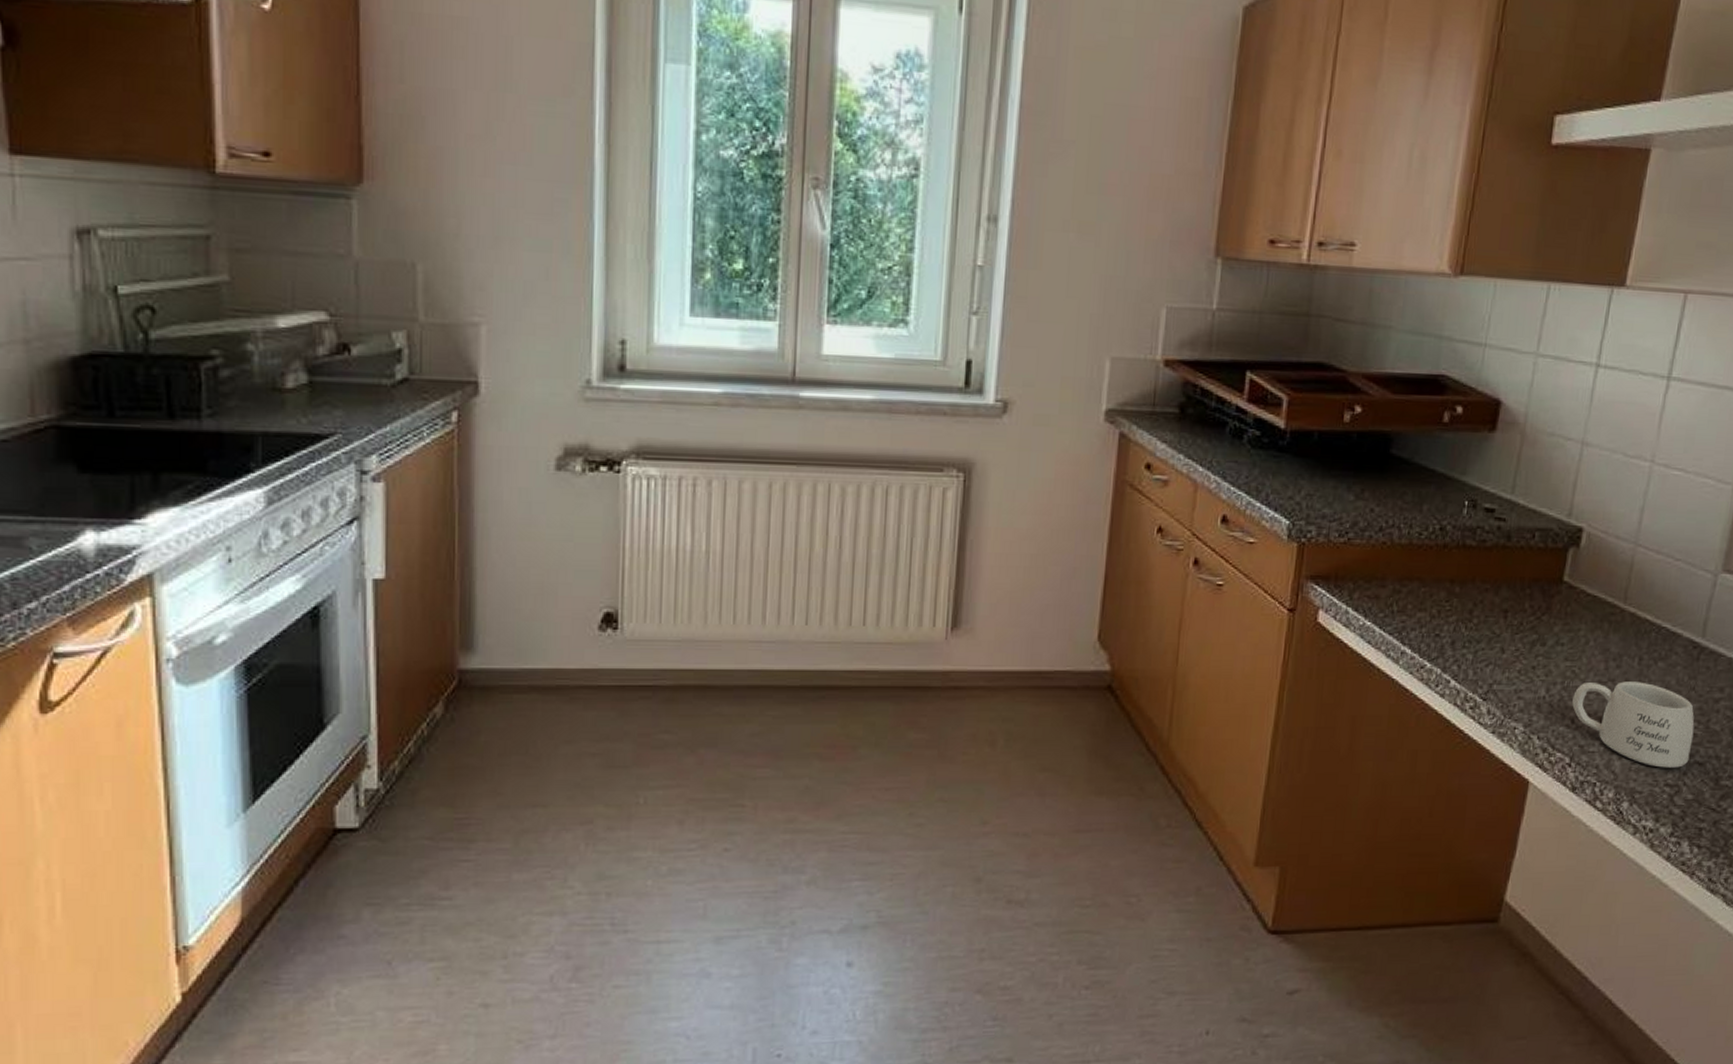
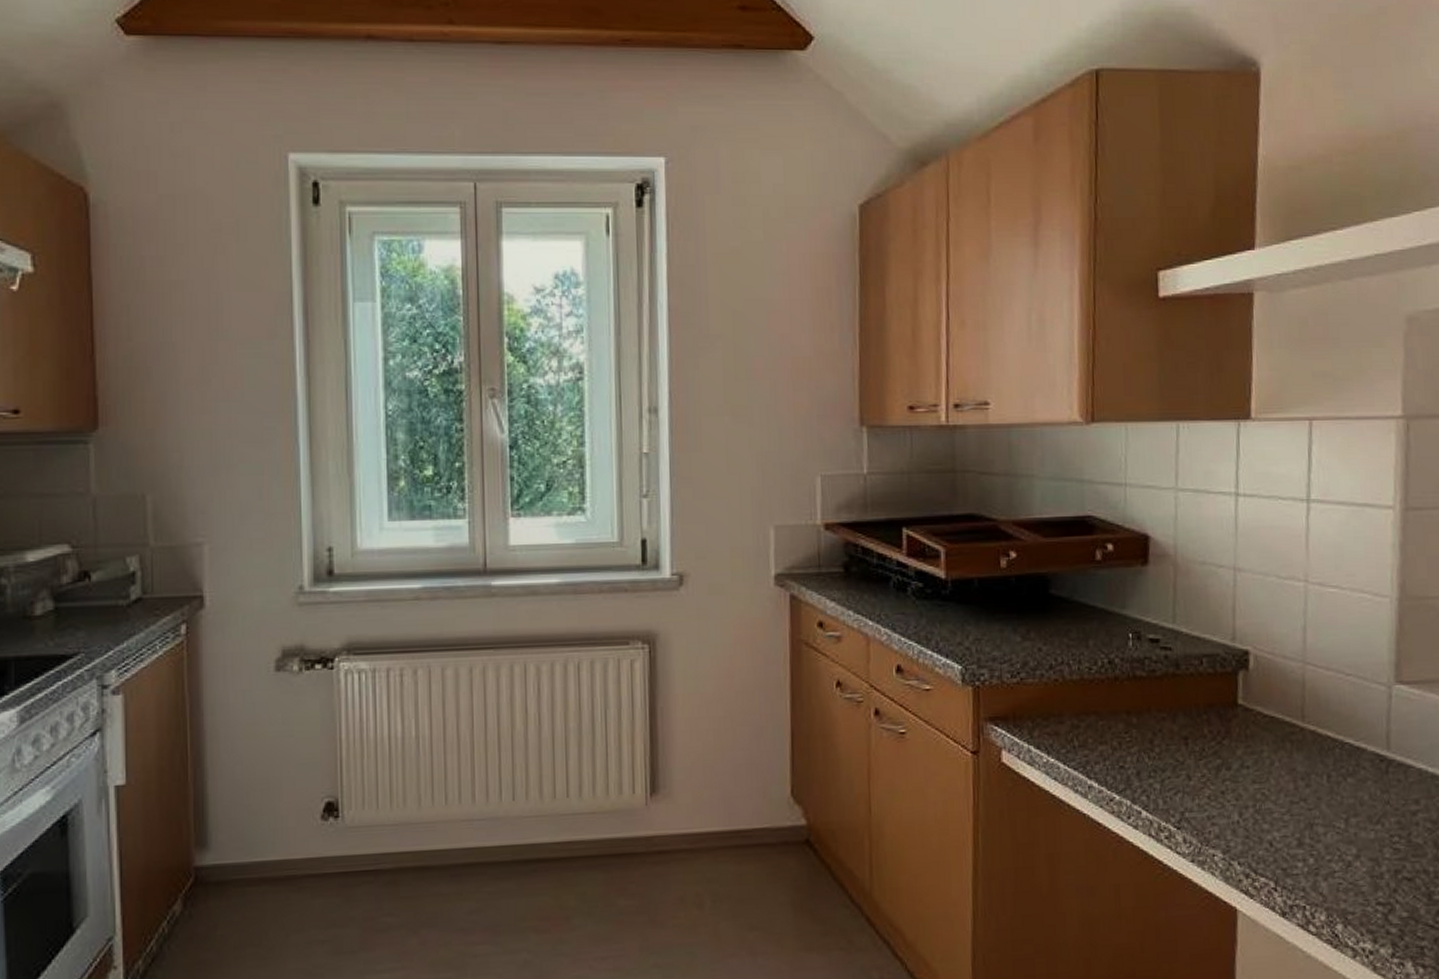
mug: present [1572,681,1695,768] -> none [1267,799,1397,887]

